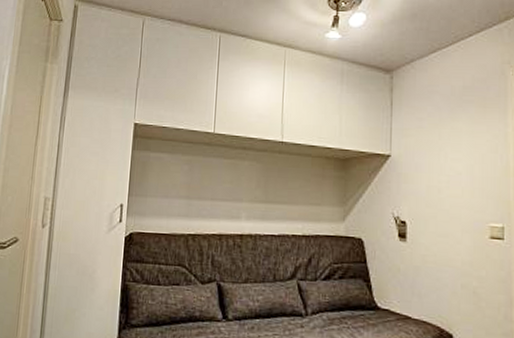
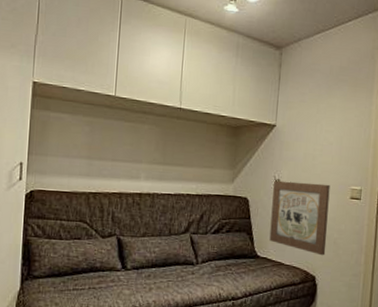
wall art: none [391,218,464,309] -> present [269,180,330,256]

